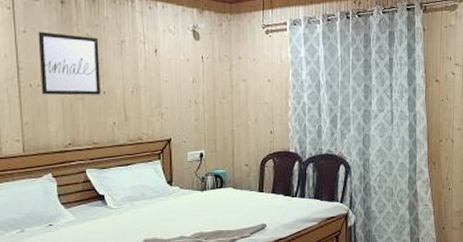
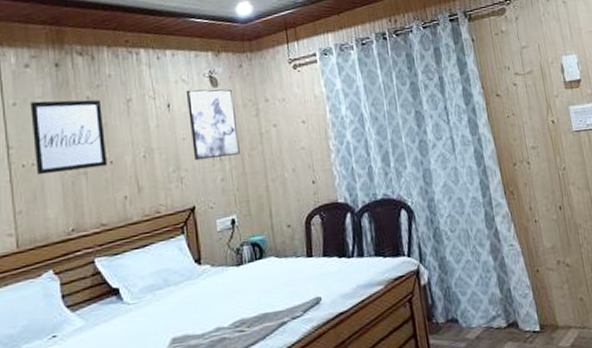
wall art: none [171,39,213,102] -> present [185,89,240,161]

